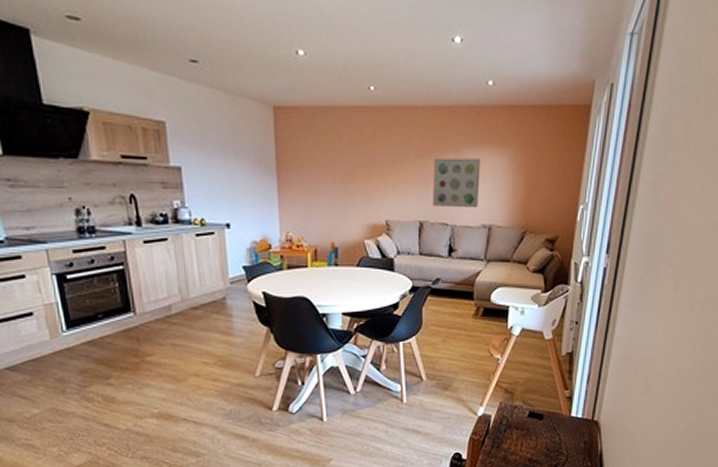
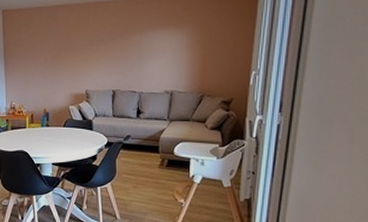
wall art: present [433,158,481,207] -> none [123,38,163,78]

